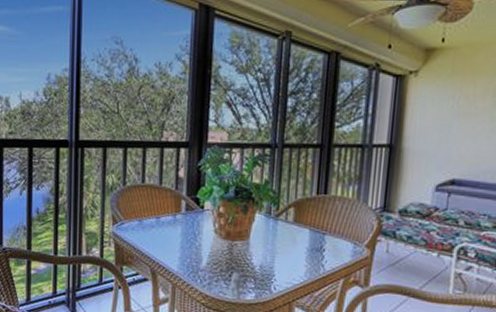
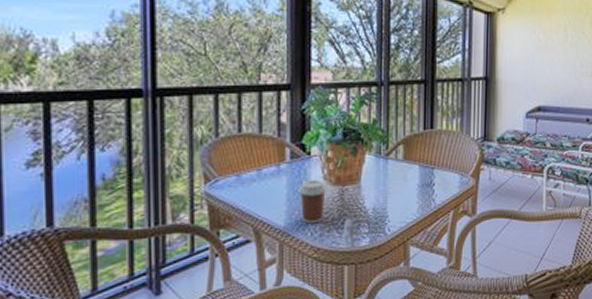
coffee cup: none [191,231,218,273] -> present [298,179,328,224]

